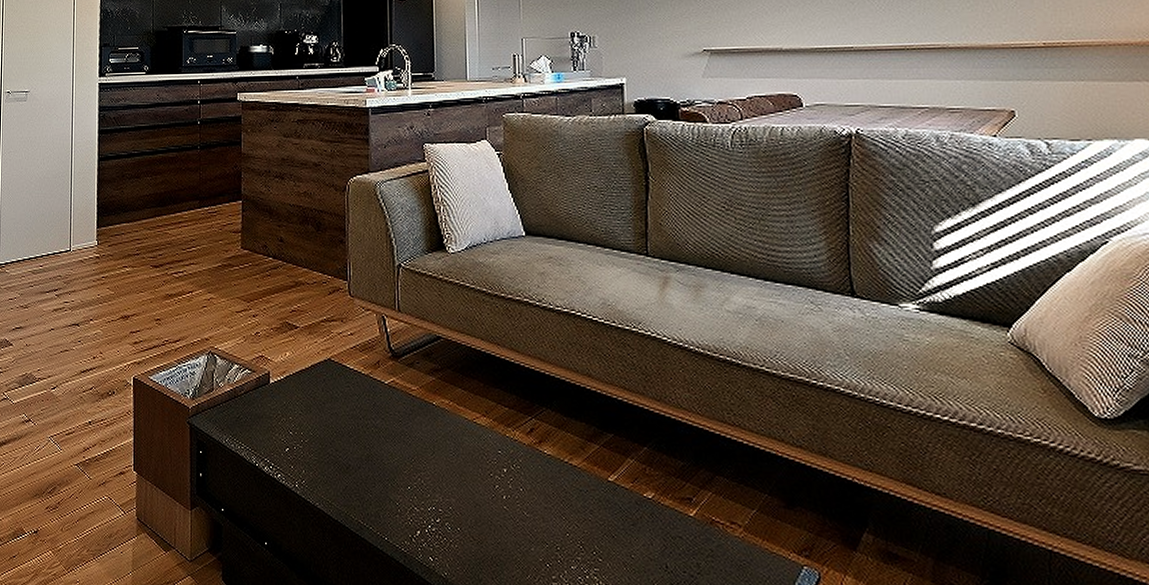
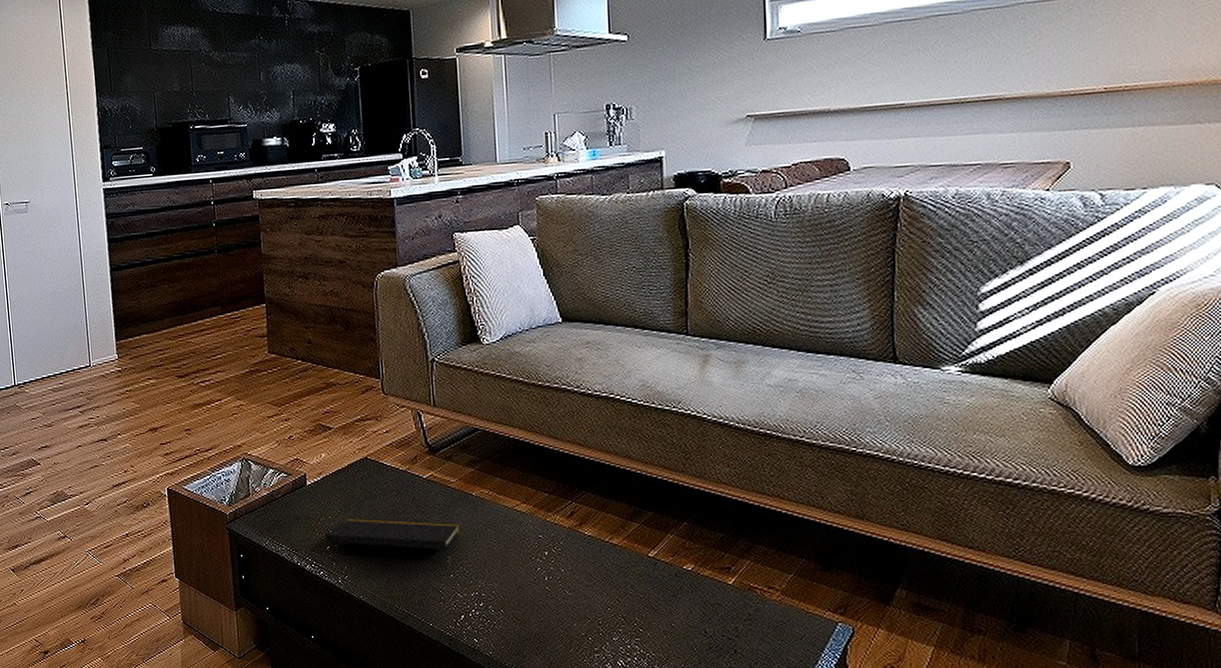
notepad: none [284,420,419,467] -> present [325,518,460,556]

